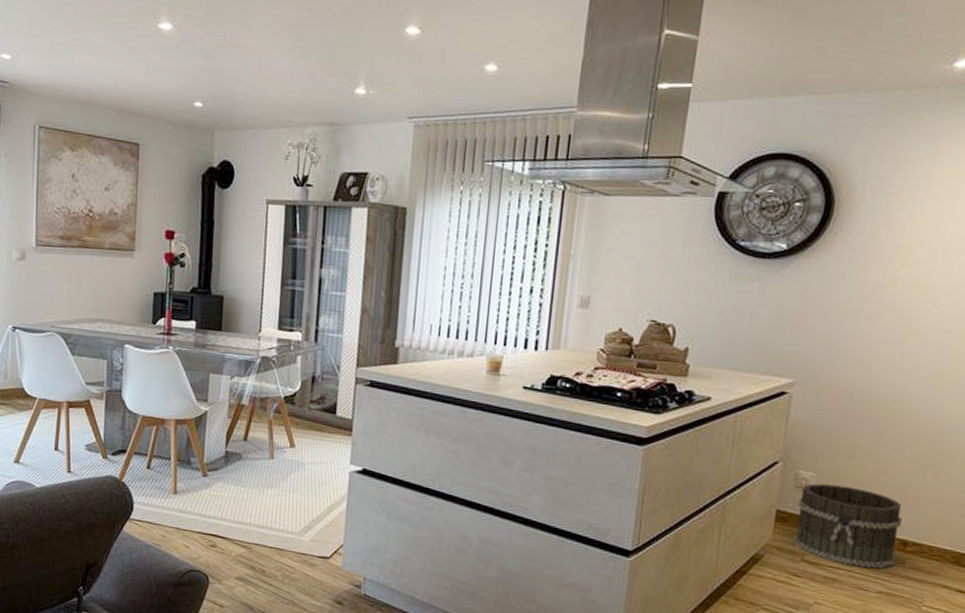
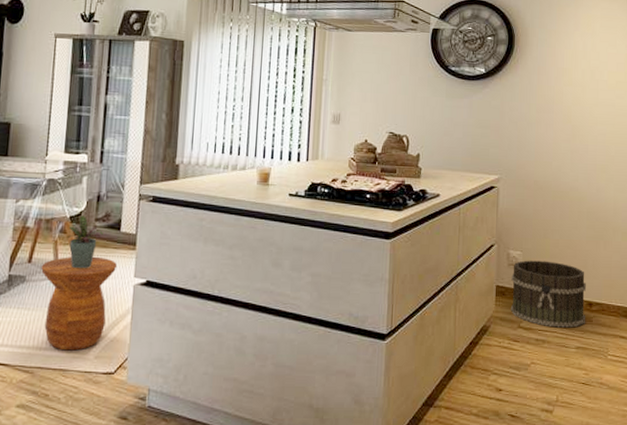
side table: none [256,437,332,532] -> present [41,256,117,351]
potted plant: none [282,396,318,452] -> present [67,216,103,269]

